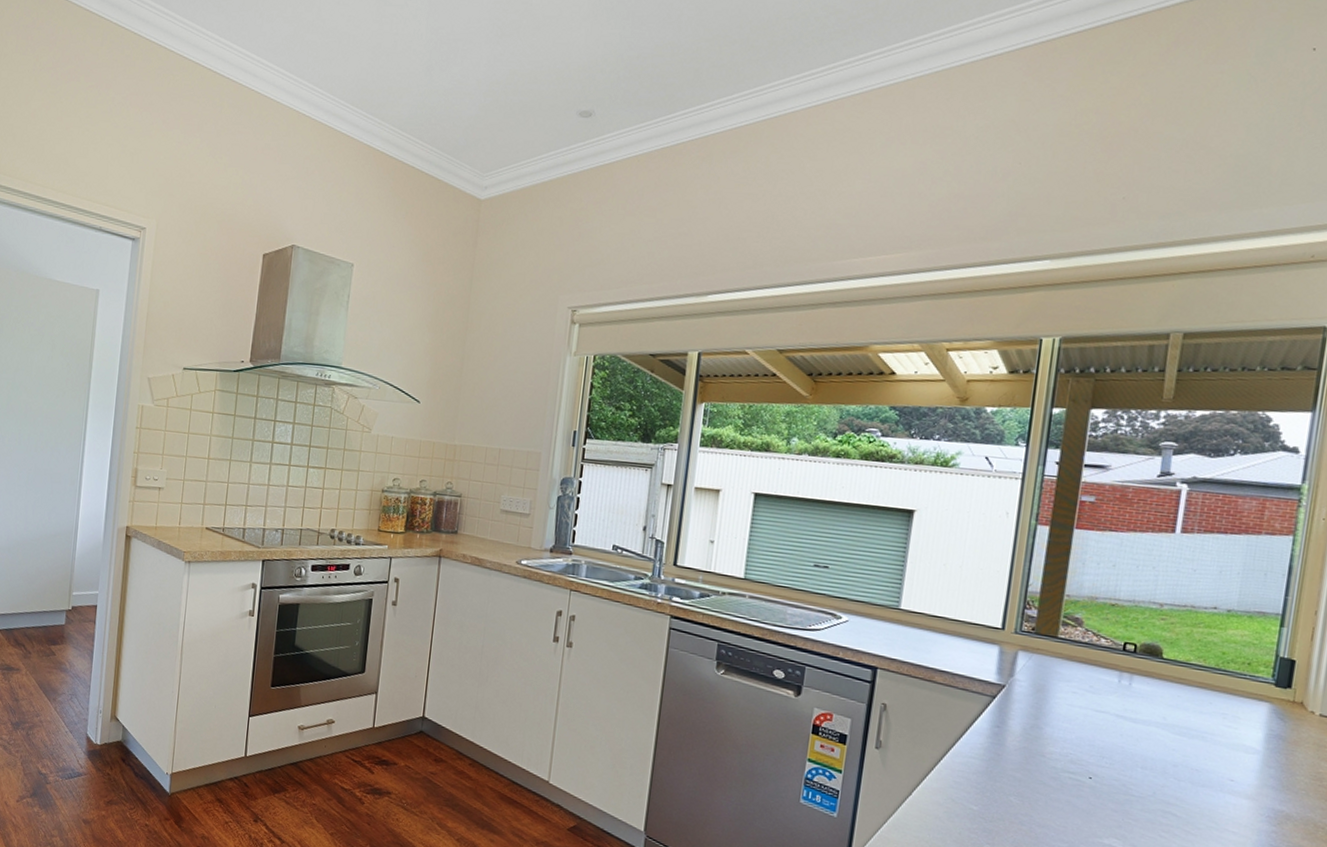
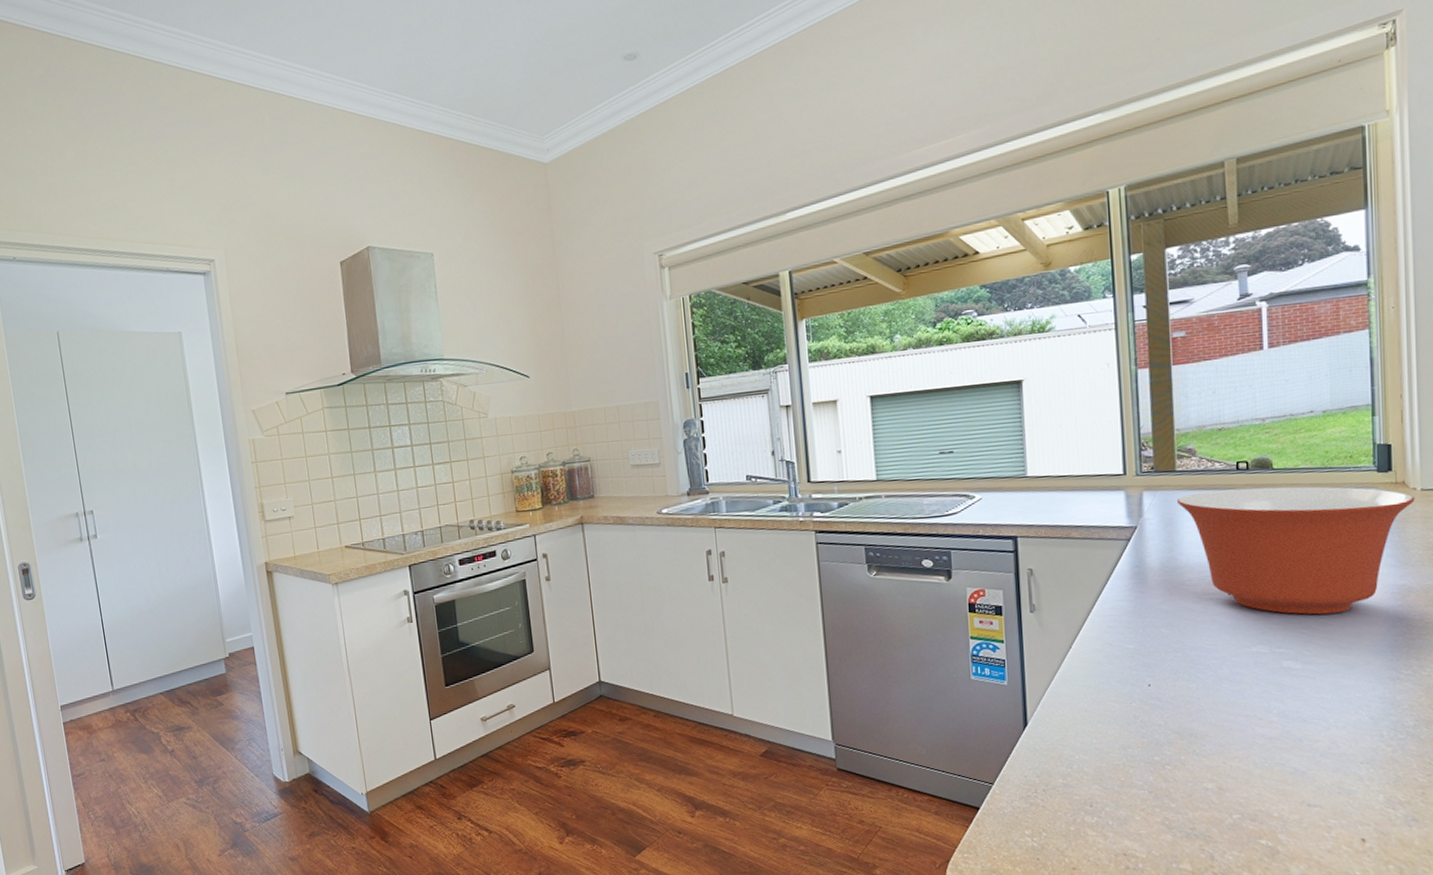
mixing bowl: none [1052,664,1312,825] -> present [1176,486,1415,615]

